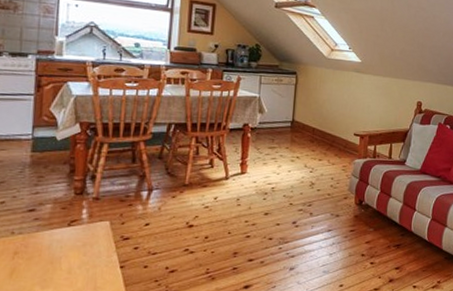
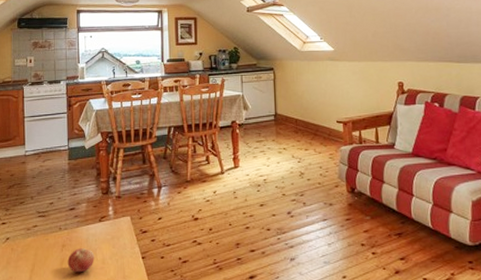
fruit: none [19,256,58,284] -> present [67,248,94,273]

